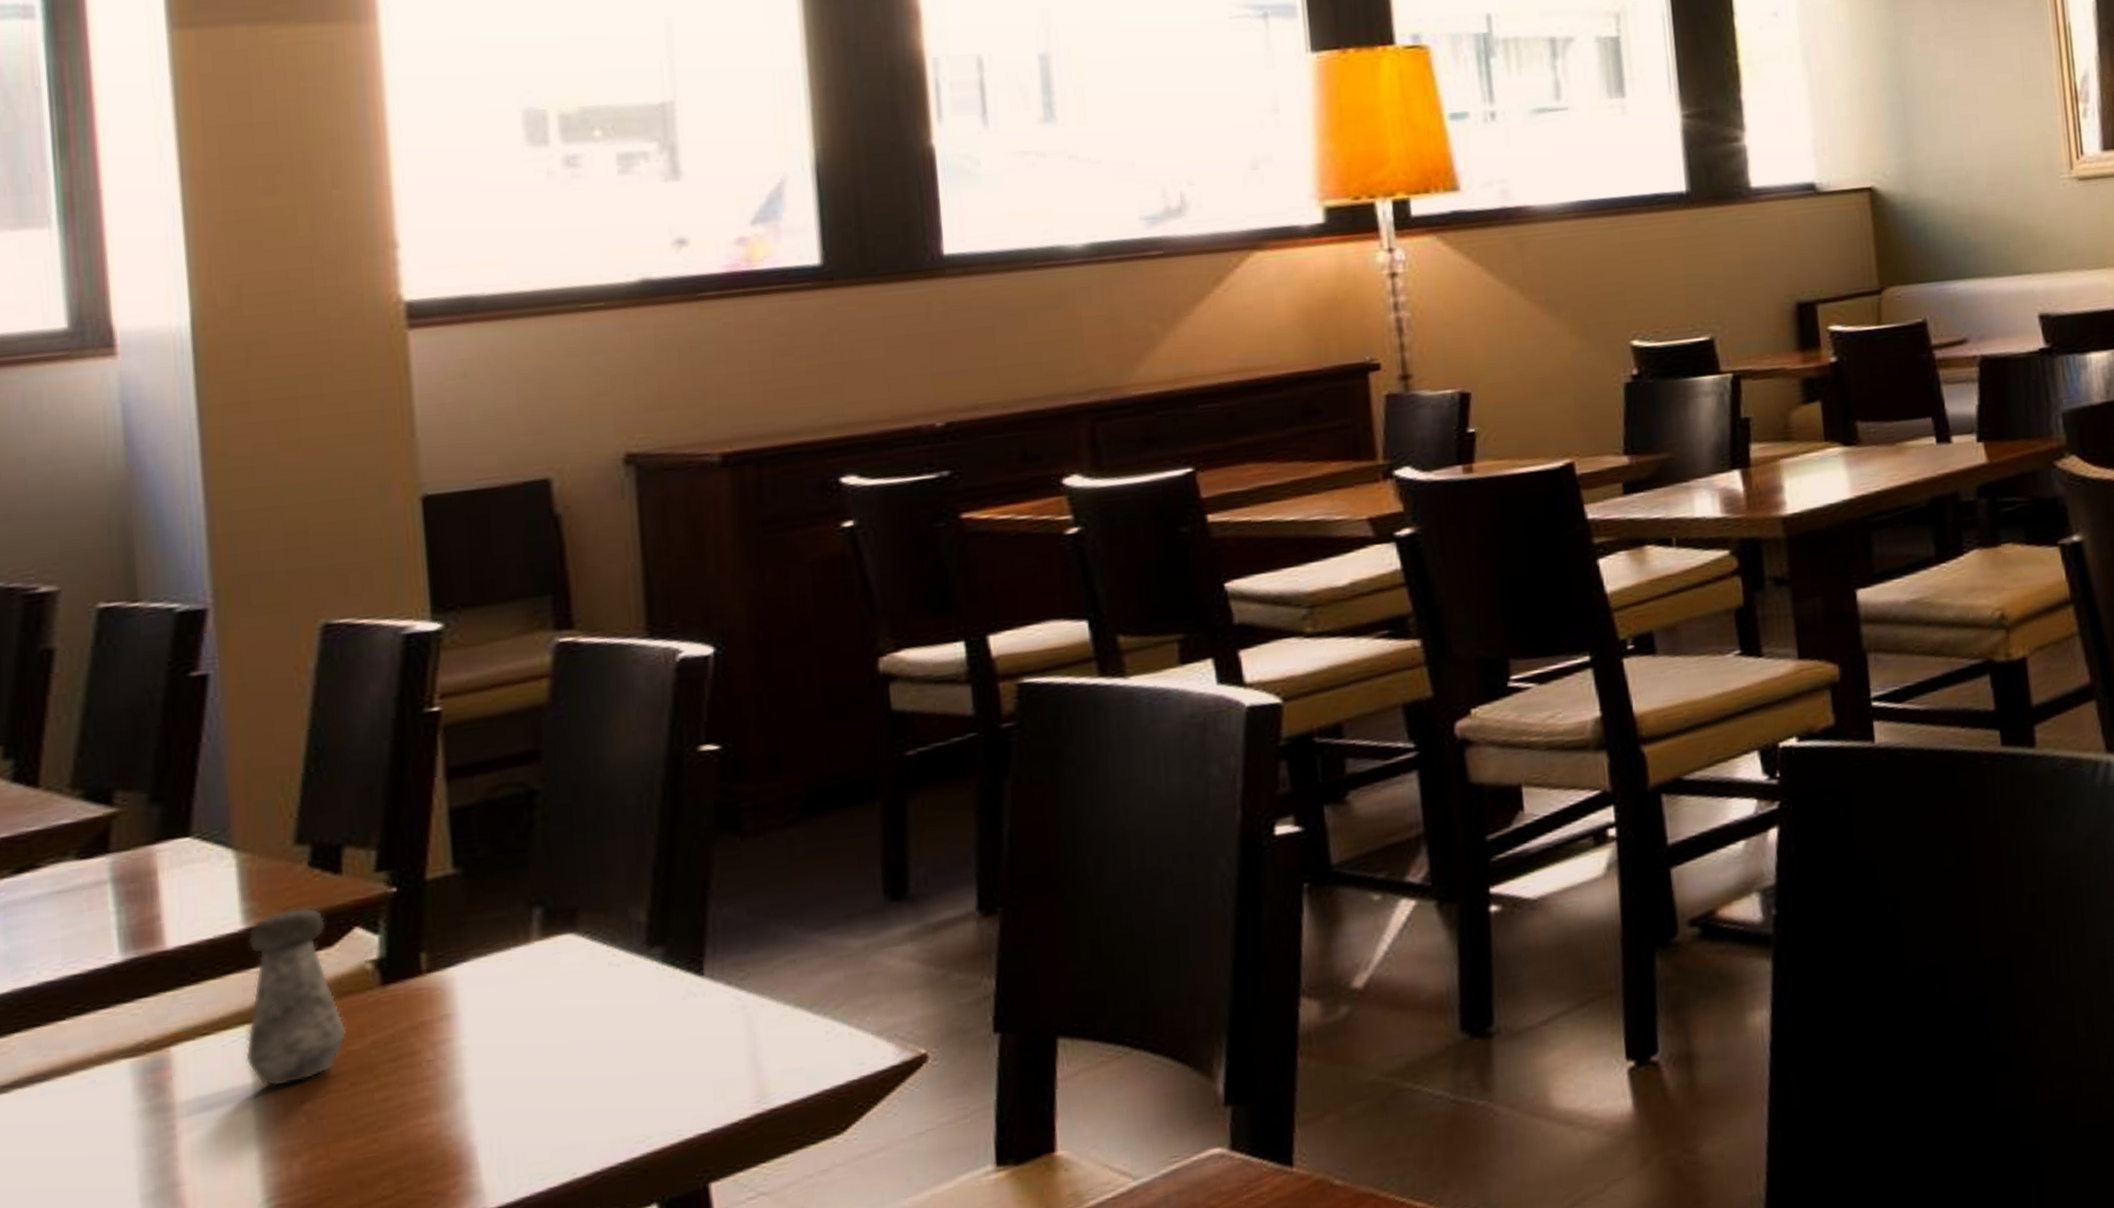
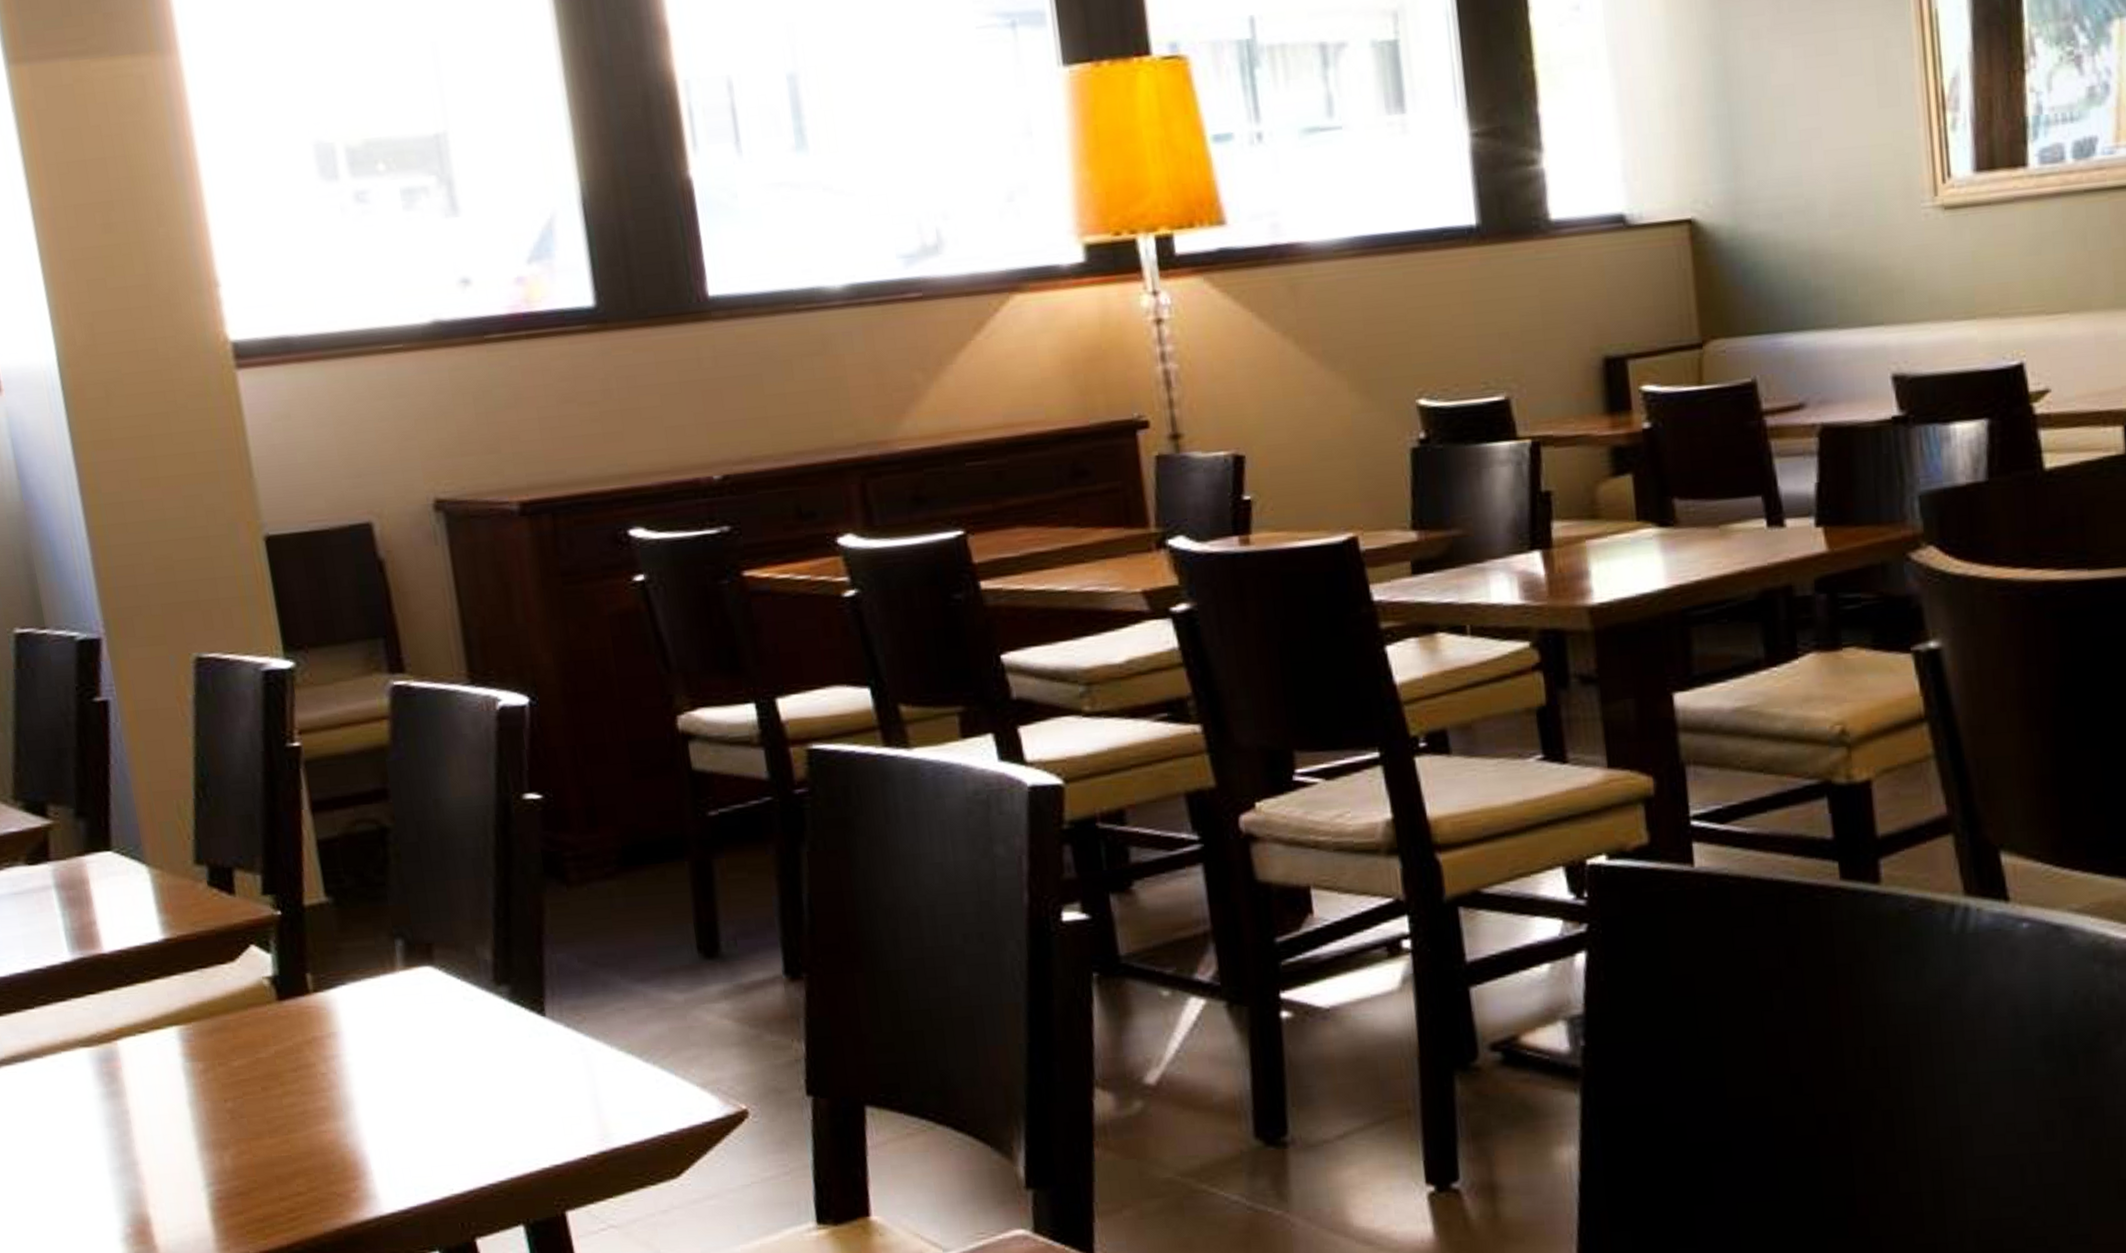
salt shaker: present [245,907,347,1087] -> none [166,923,255,1084]

